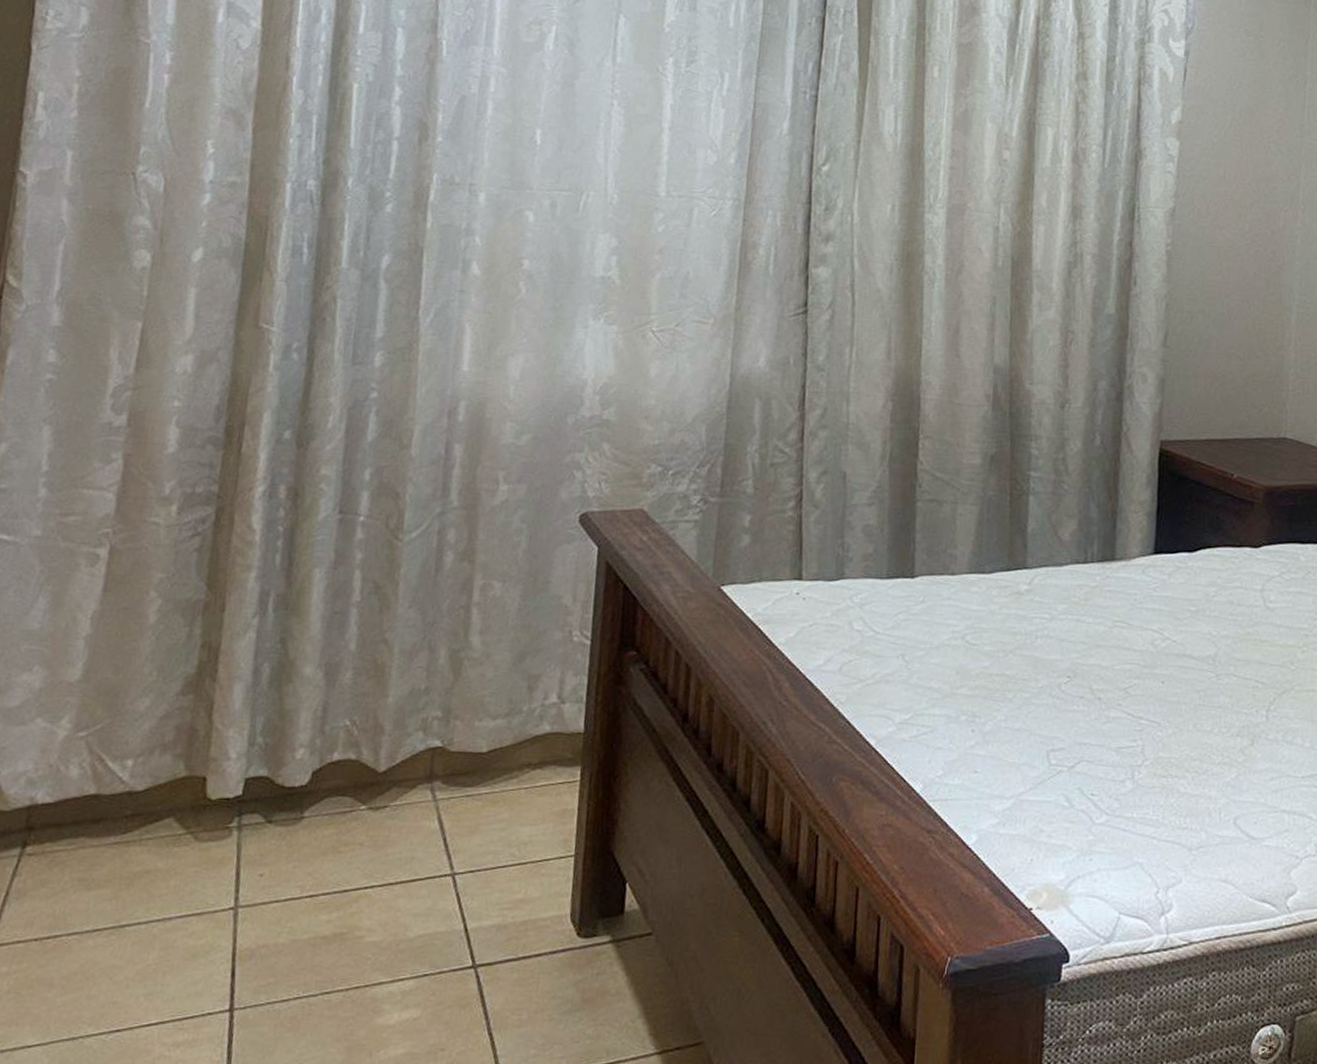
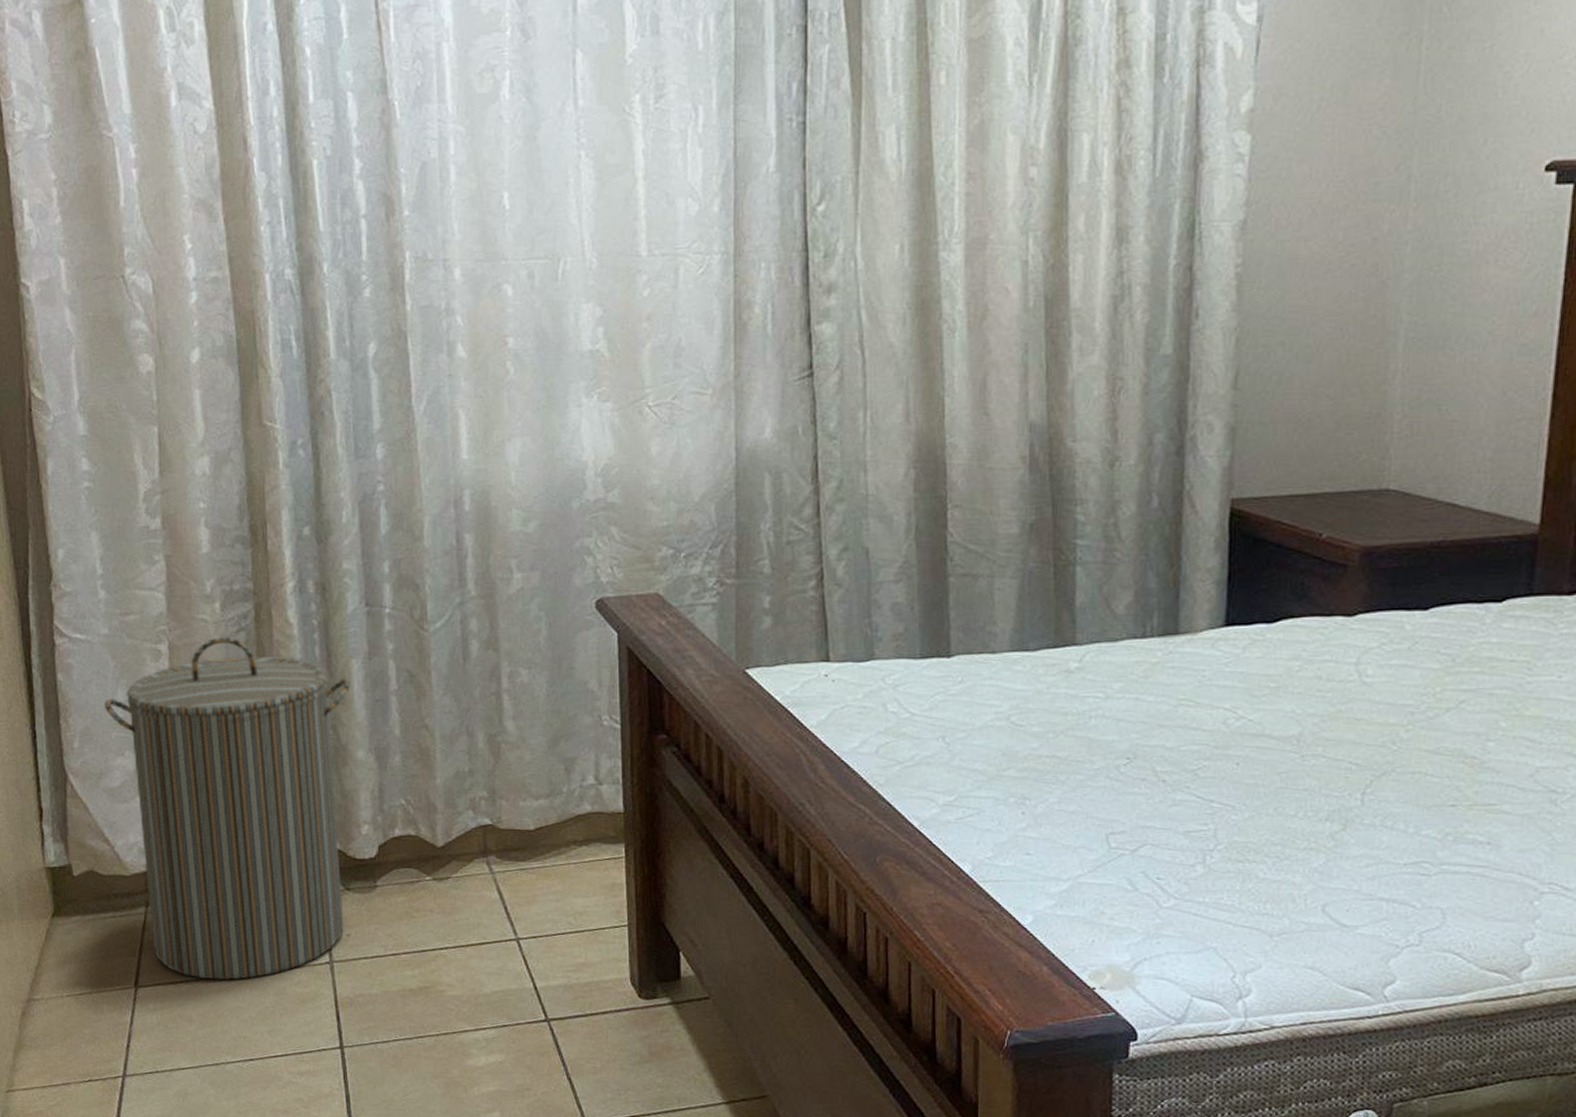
laundry hamper: none [19,542,310,934] -> present [105,637,351,980]

